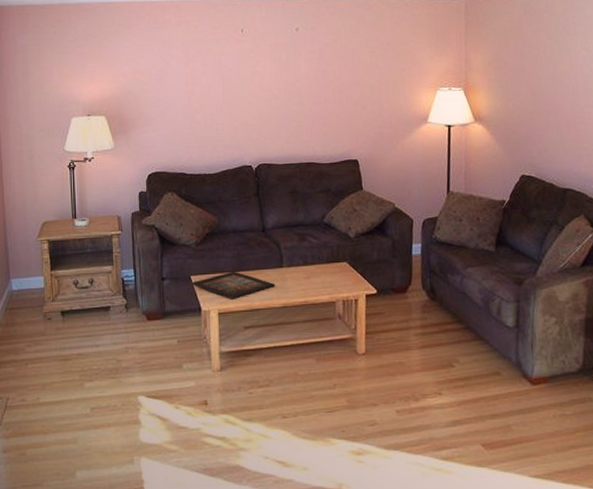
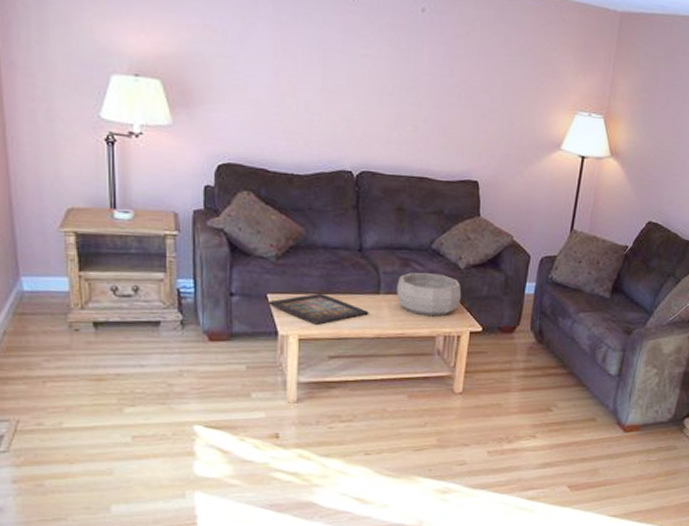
decorative bowl: none [297,244,355,284] -> present [397,272,462,317]

